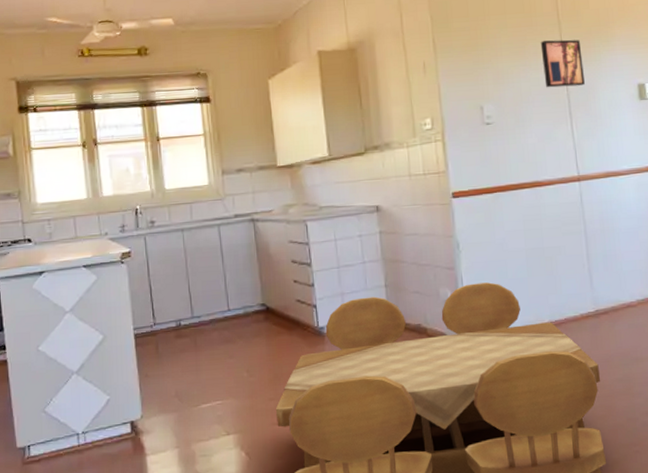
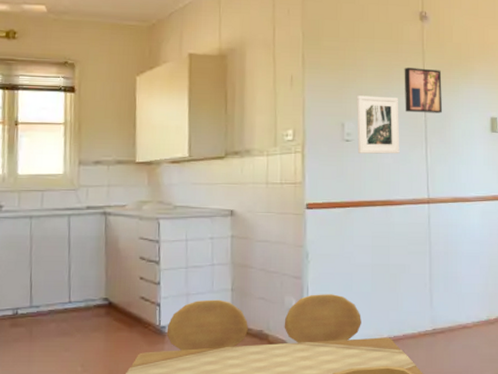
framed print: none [494,73,544,136] -> present [357,95,400,154]

